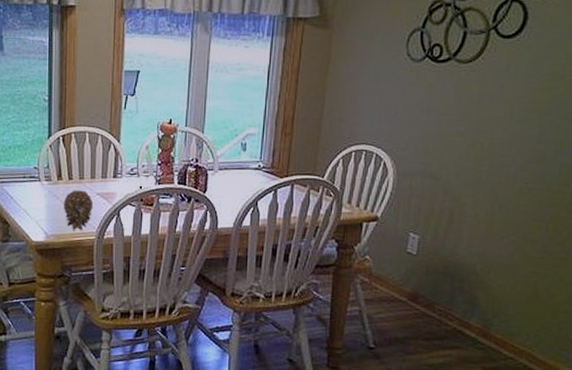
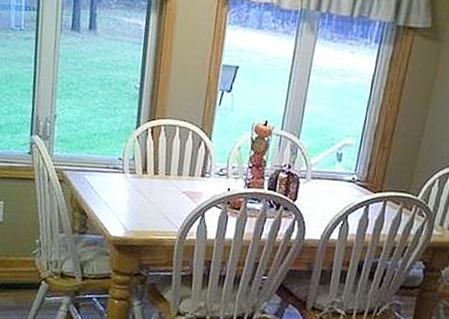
fruit: present [63,190,94,231] -> none [145,185,178,230]

